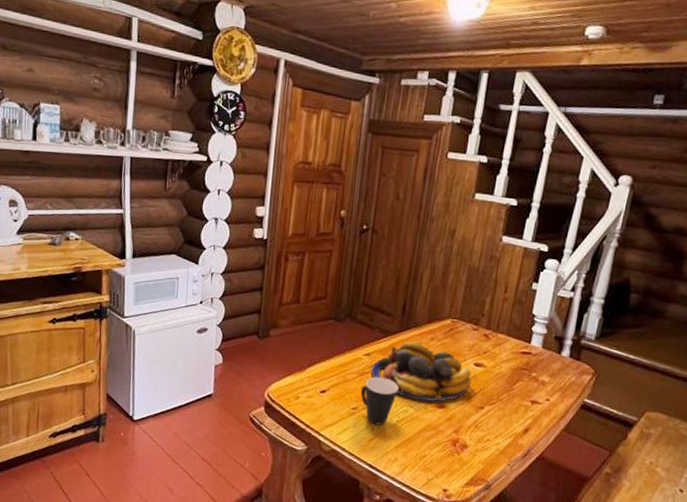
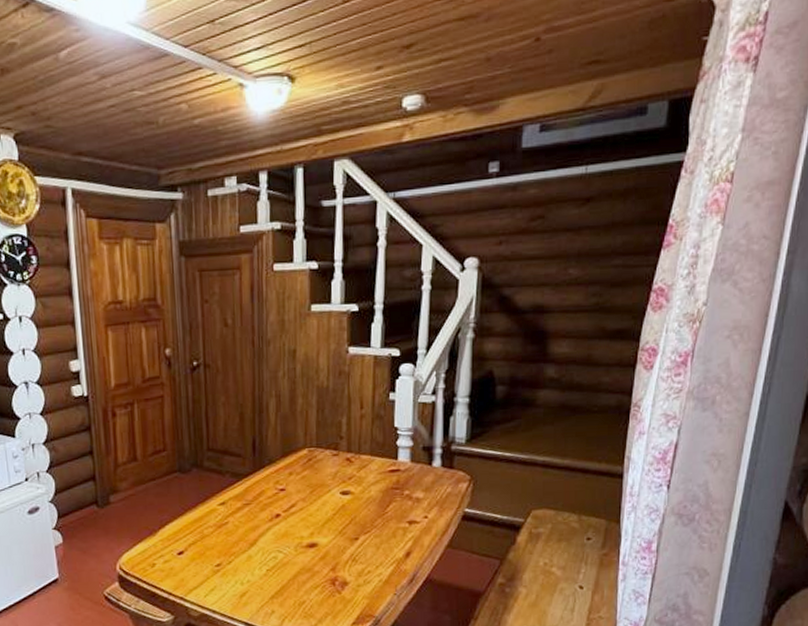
mug: present [360,377,399,425] -> none [221,526,263,579]
fruit bowl: present [371,341,472,402] -> none [229,479,340,544]

